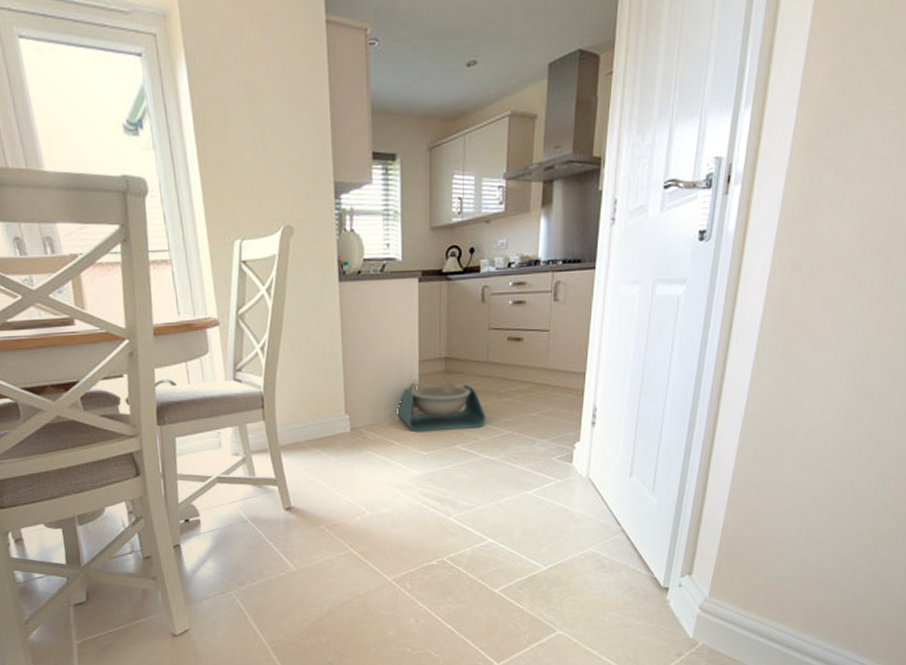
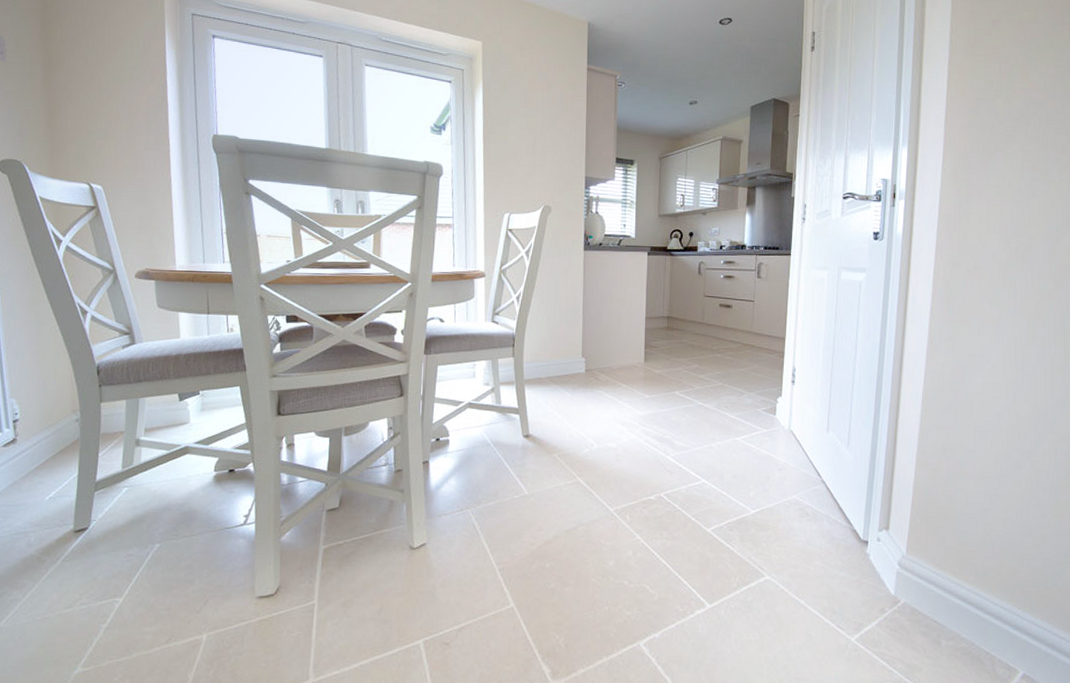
pet bowl: present [397,381,487,433] -> none [625,336,701,379]

